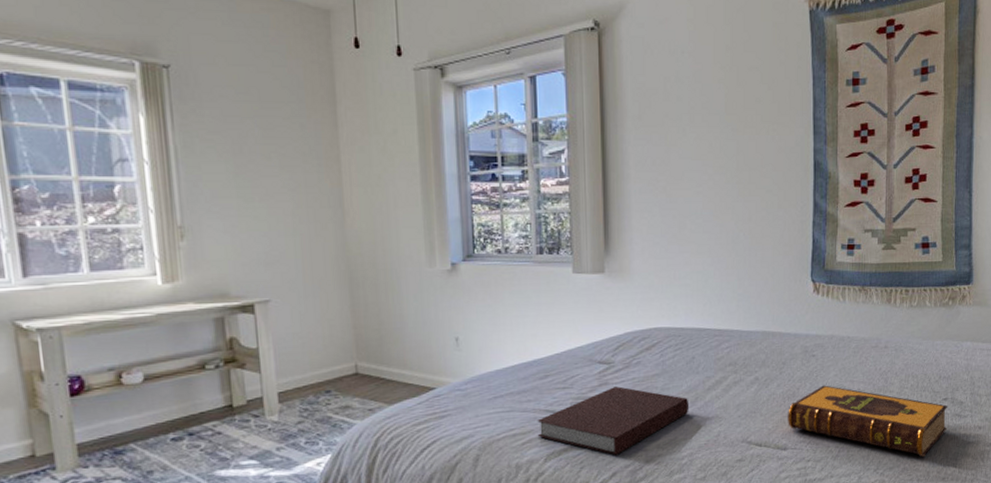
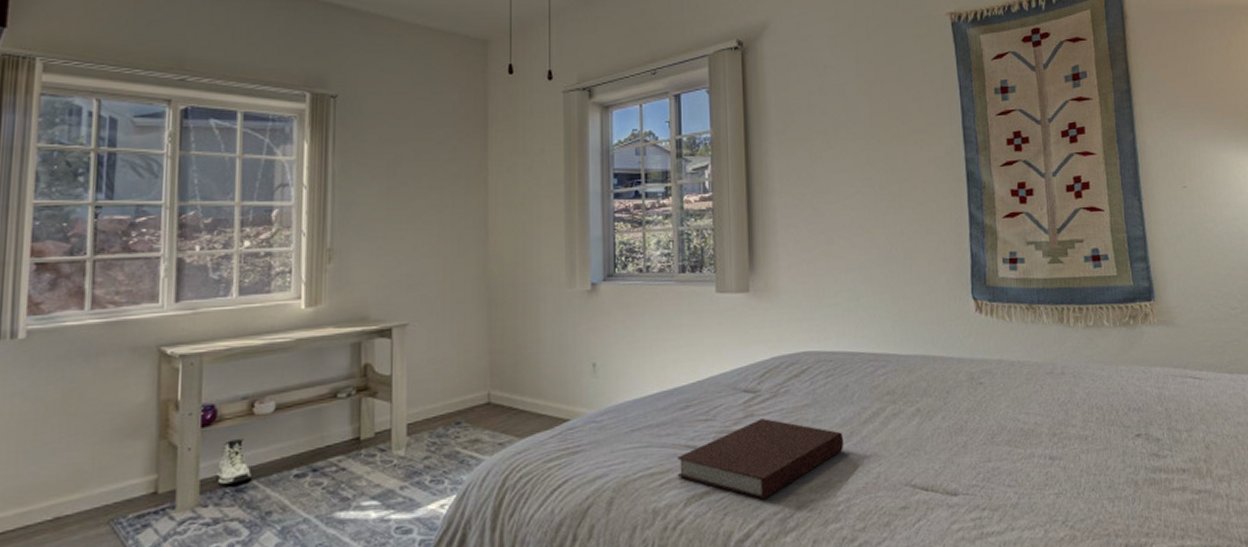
sneaker: none [93,405,128,449] -> present [217,437,251,486]
hardback book: present [788,385,947,457] -> none [956,418,1144,506]

